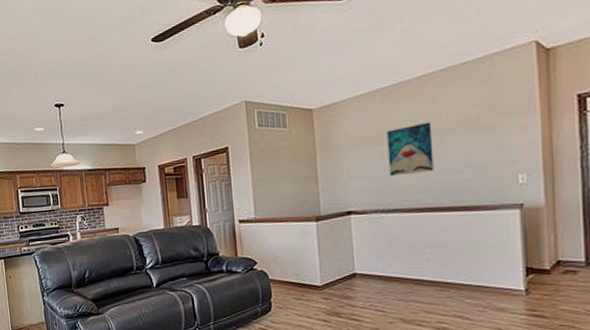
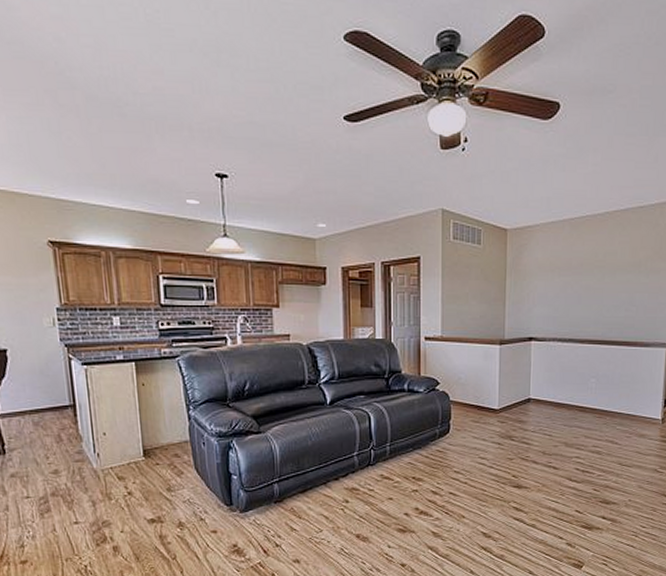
wall art: present [386,122,434,176] -> none [569,258,609,306]

